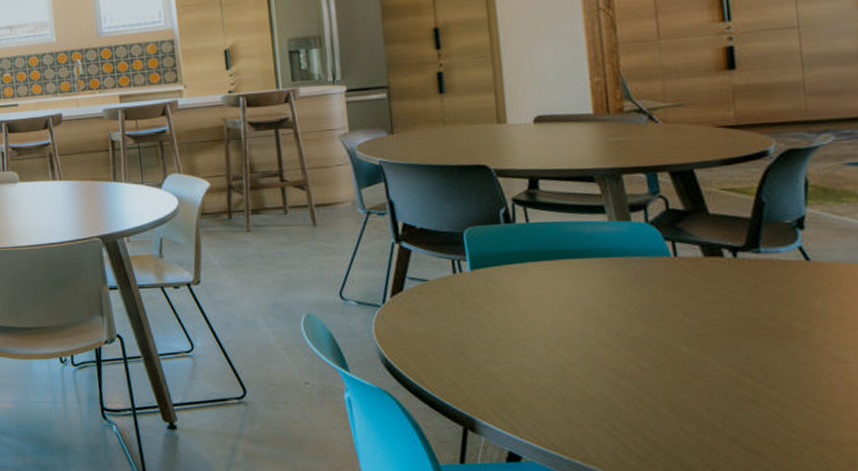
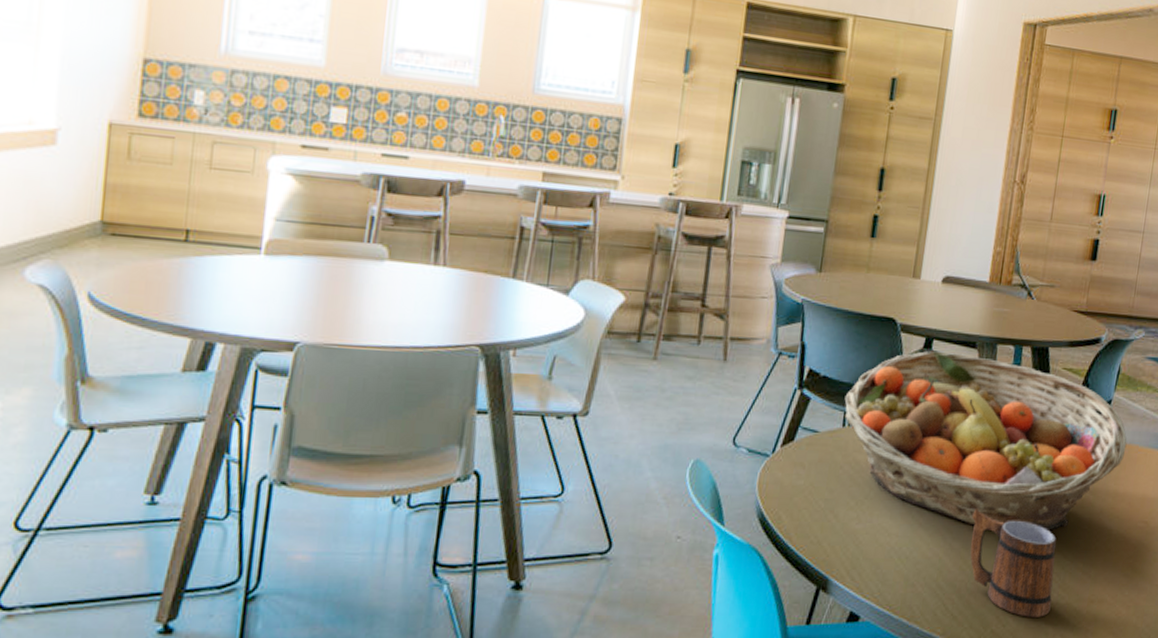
fruit basket: none [448,189,844,365] -> present [844,351,1127,531]
mug: none [637,345,778,461] -> present [970,509,1056,617]

